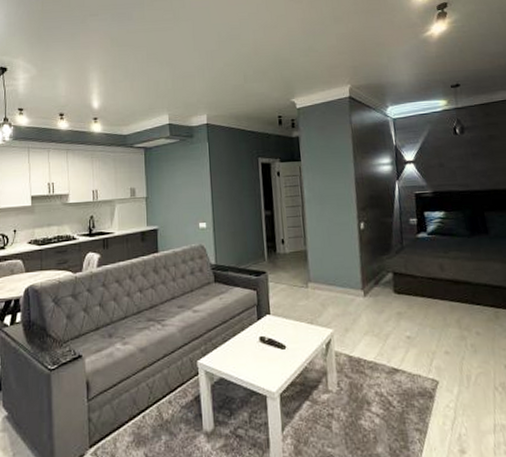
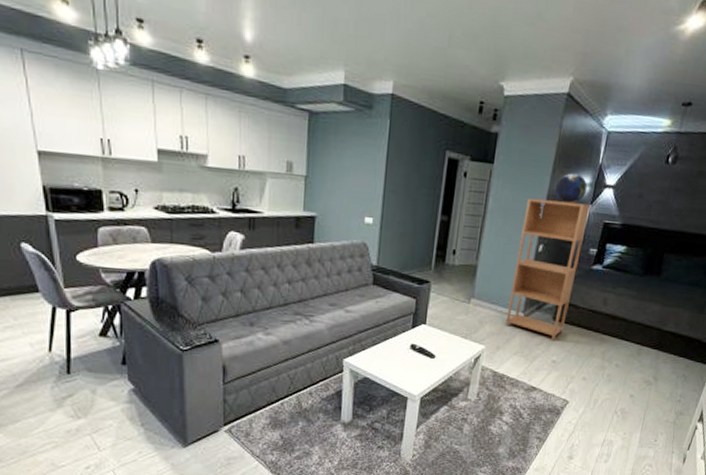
bookcase: none [338,180,409,314] -> present [505,198,591,340]
globe: none [360,156,390,183] -> present [555,173,588,204]

